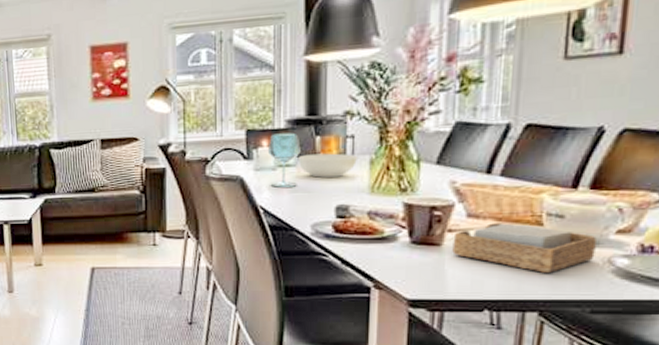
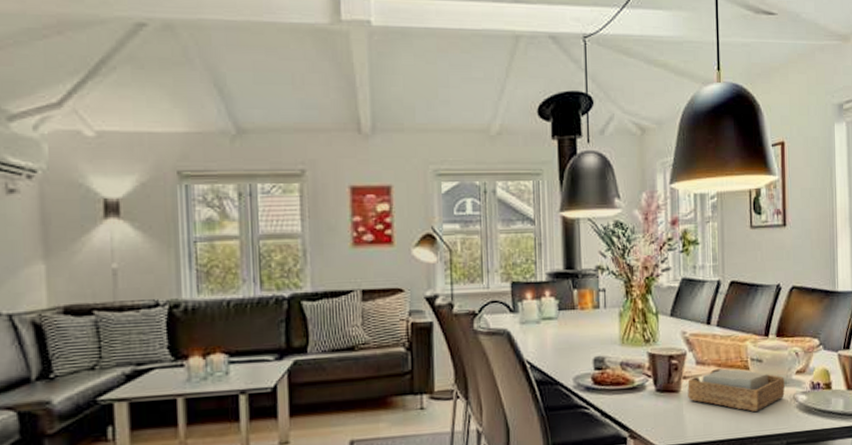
wine glass: present [267,132,301,187] -> none [531,285,561,341]
bowl: present [297,153,357,178] -> none [558,306,609,330]

